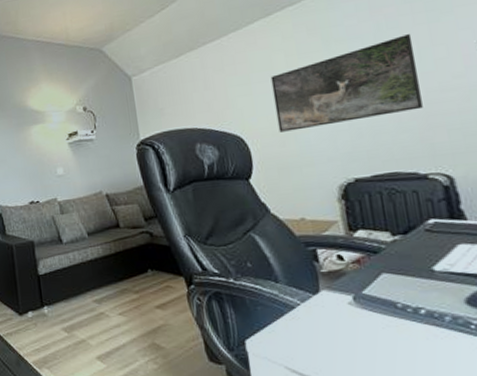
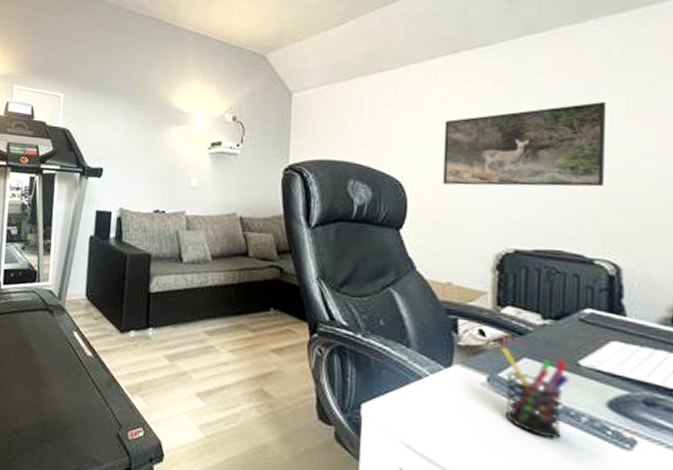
pen holder: none [360,266,430,342] -> present [501,346,570,440]

